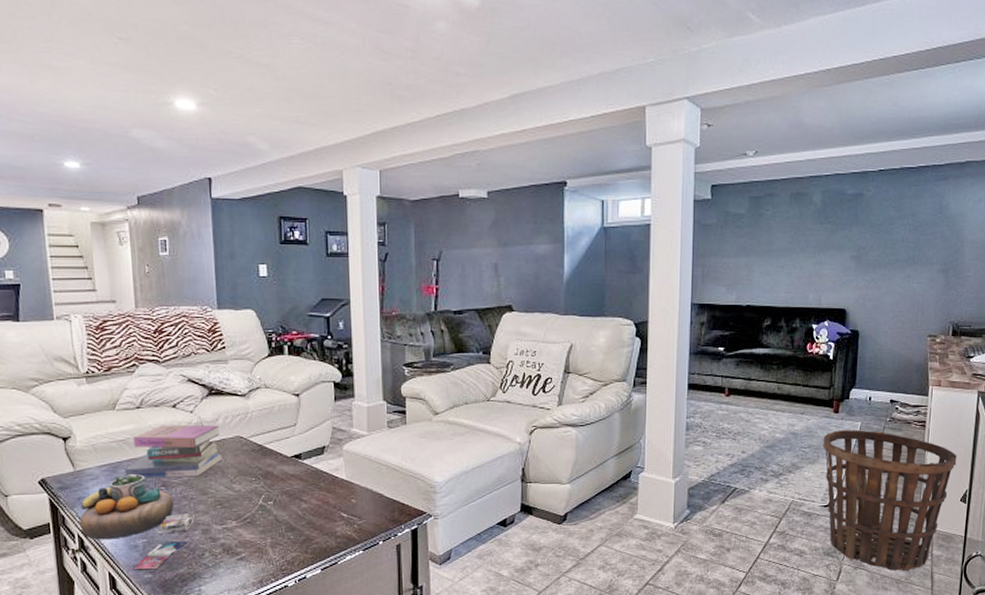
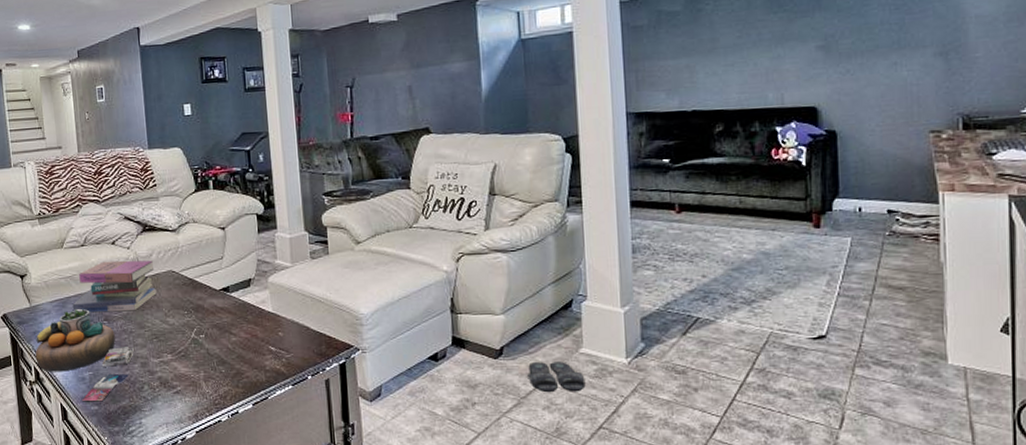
slippers: none [587,526,637,553] -> present [527,362,586,392]
basket: present [823,430,957,571] -> none [803,247,989,418]

